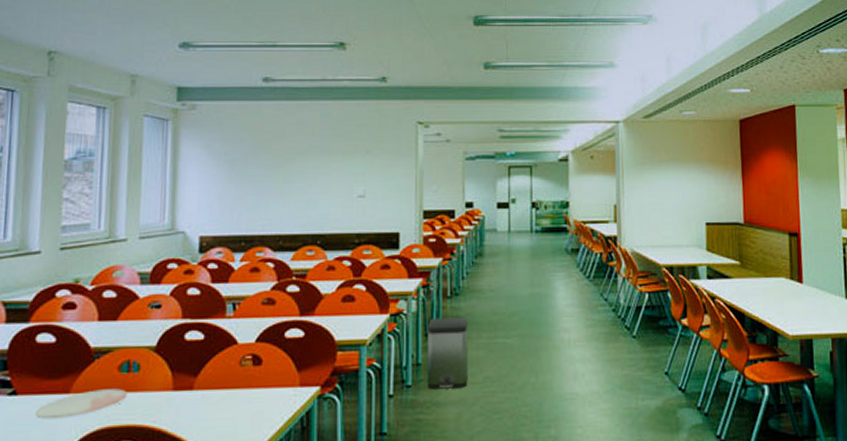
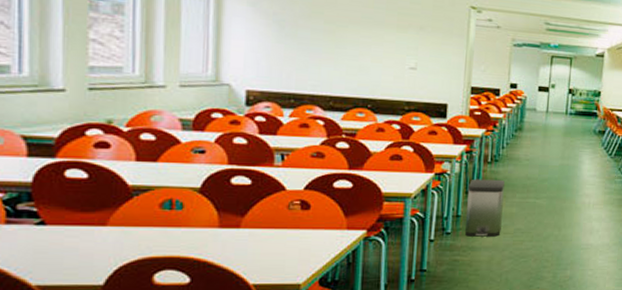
plate: present [35,388,128,421] -> none [68,224,171,250]

